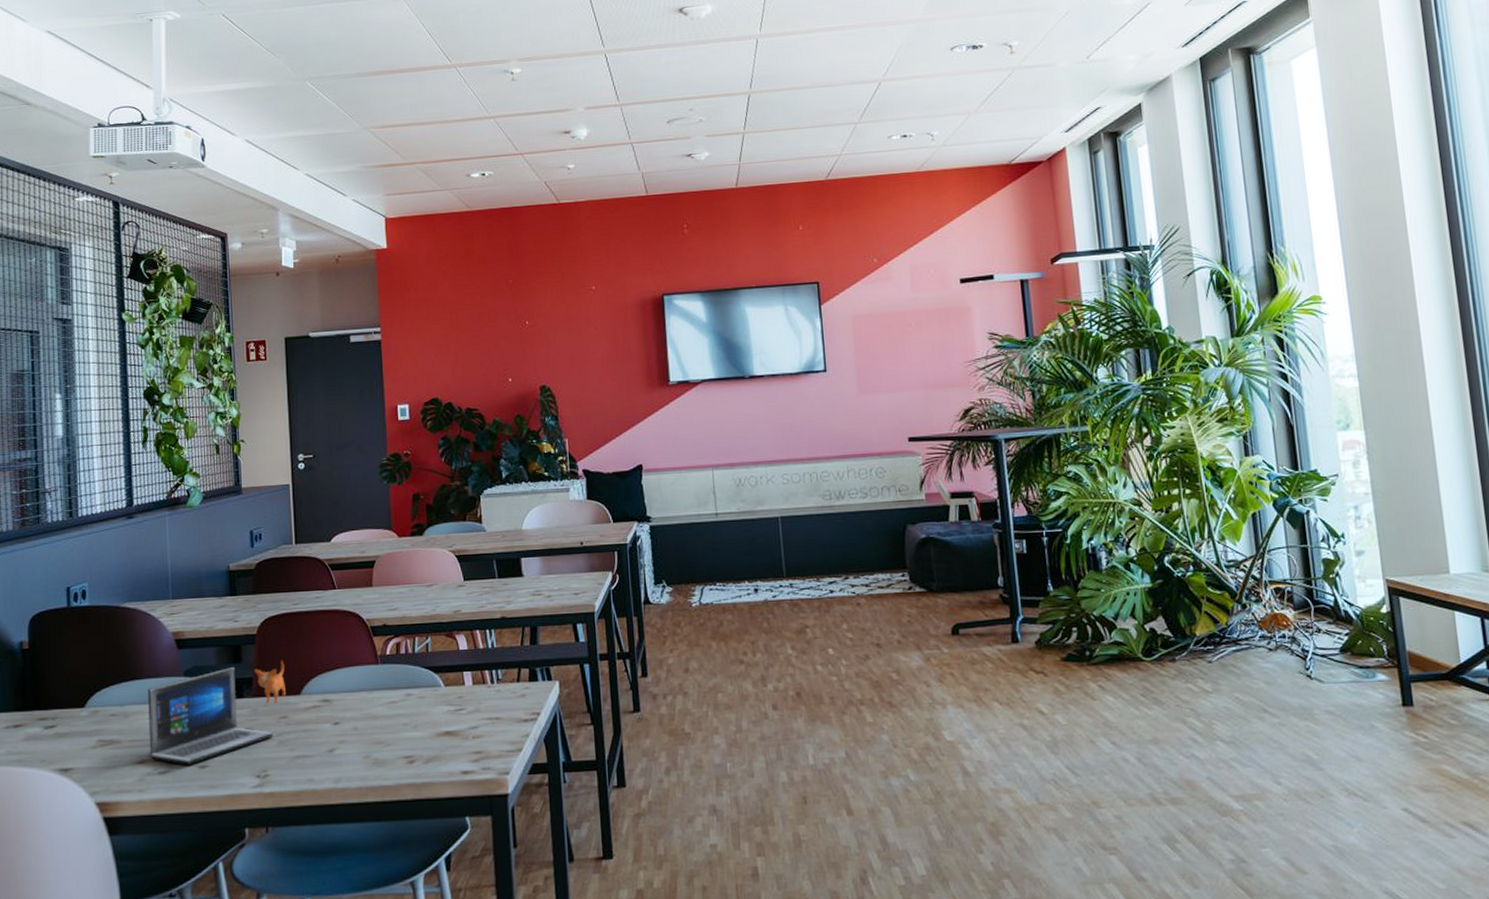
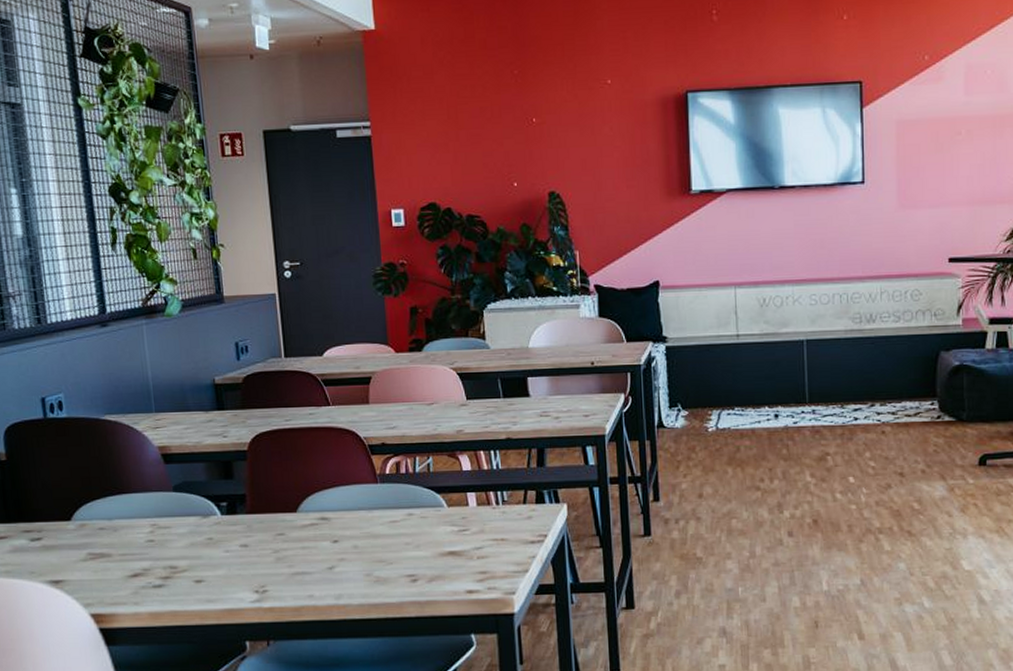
laptop: present [148,660,286,765] -> none [136,477,281,580]

